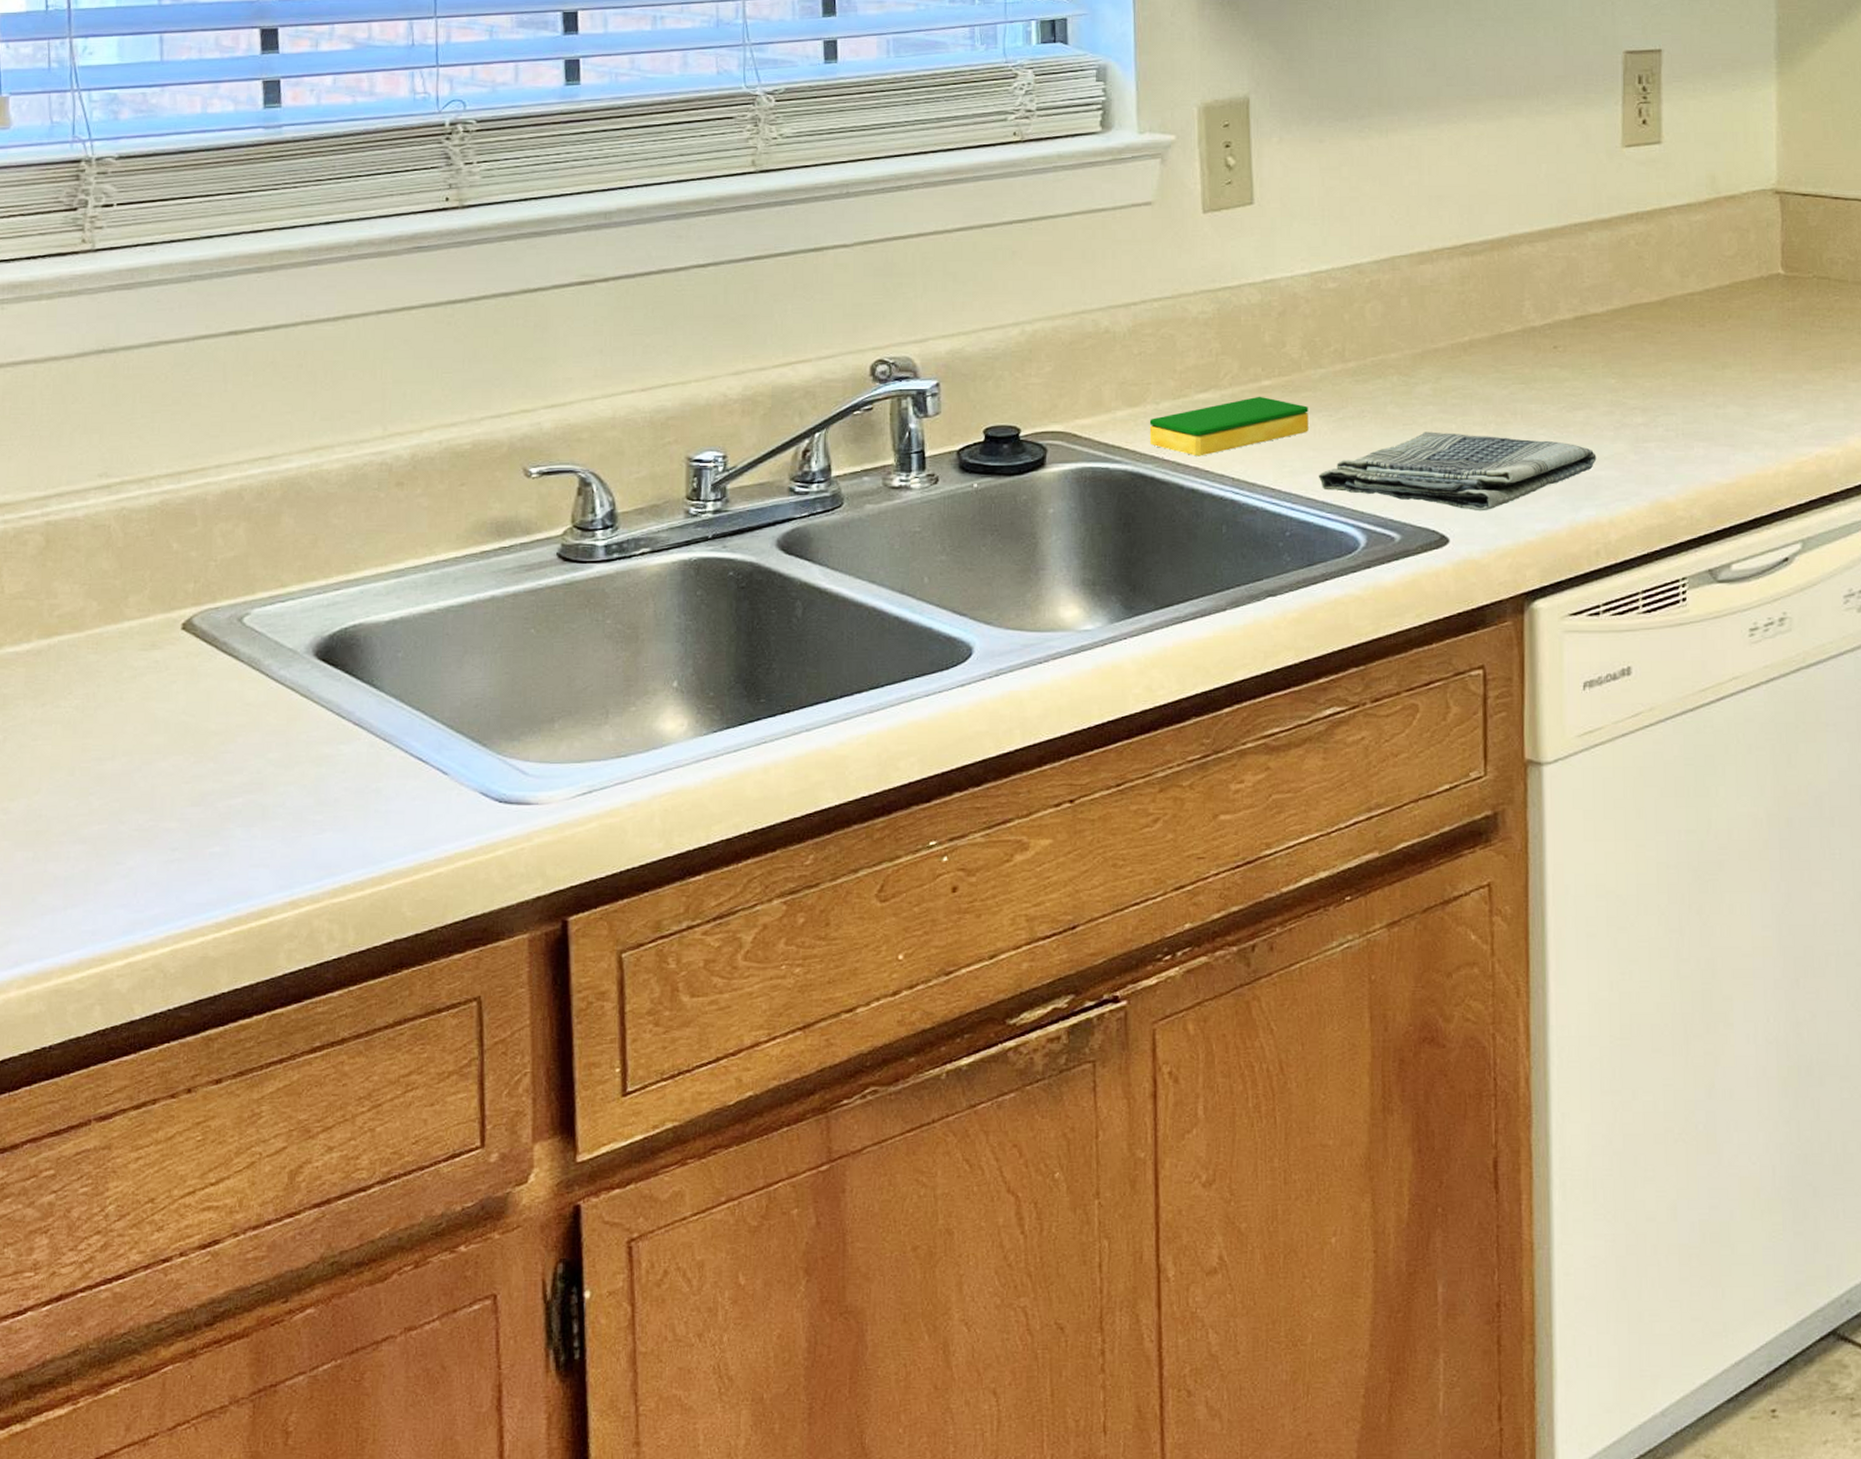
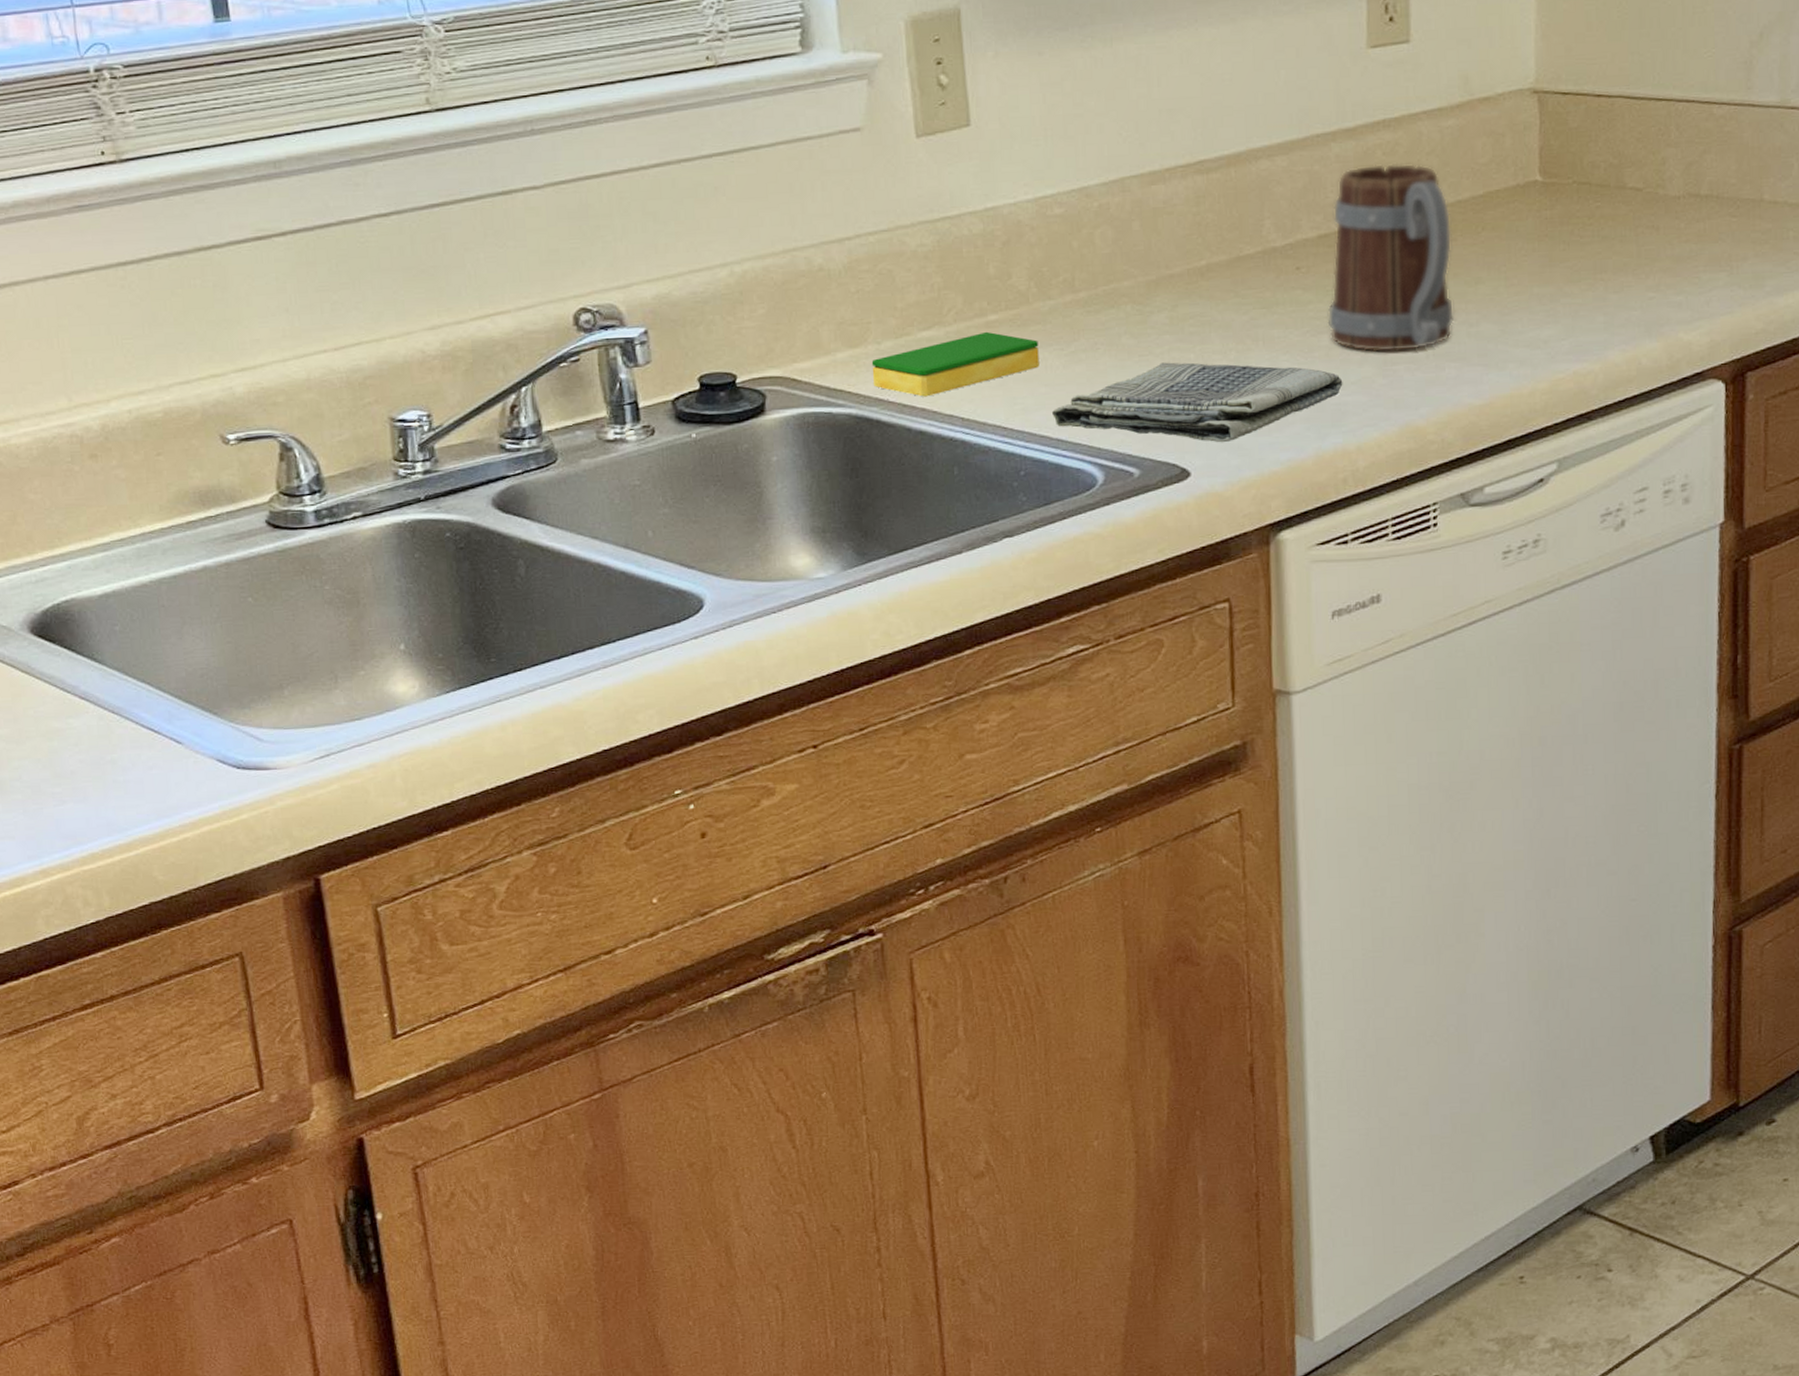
mug: none [1582,253,1703,430] -> present [1327,163,1455,353]

